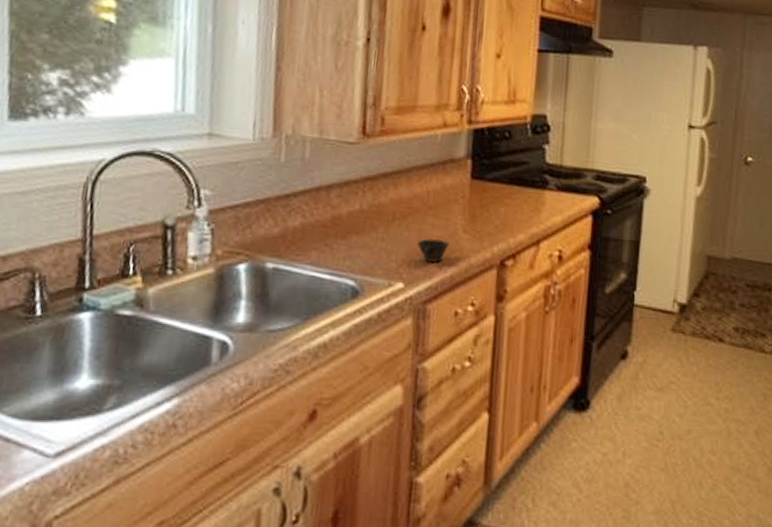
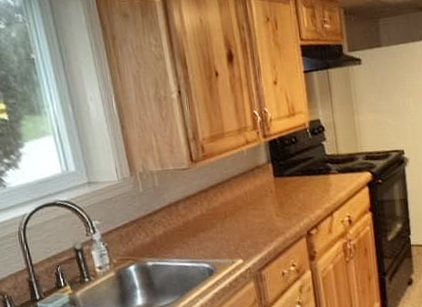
cup: present [417,238,450,263] -> none [246,224,269,242]

